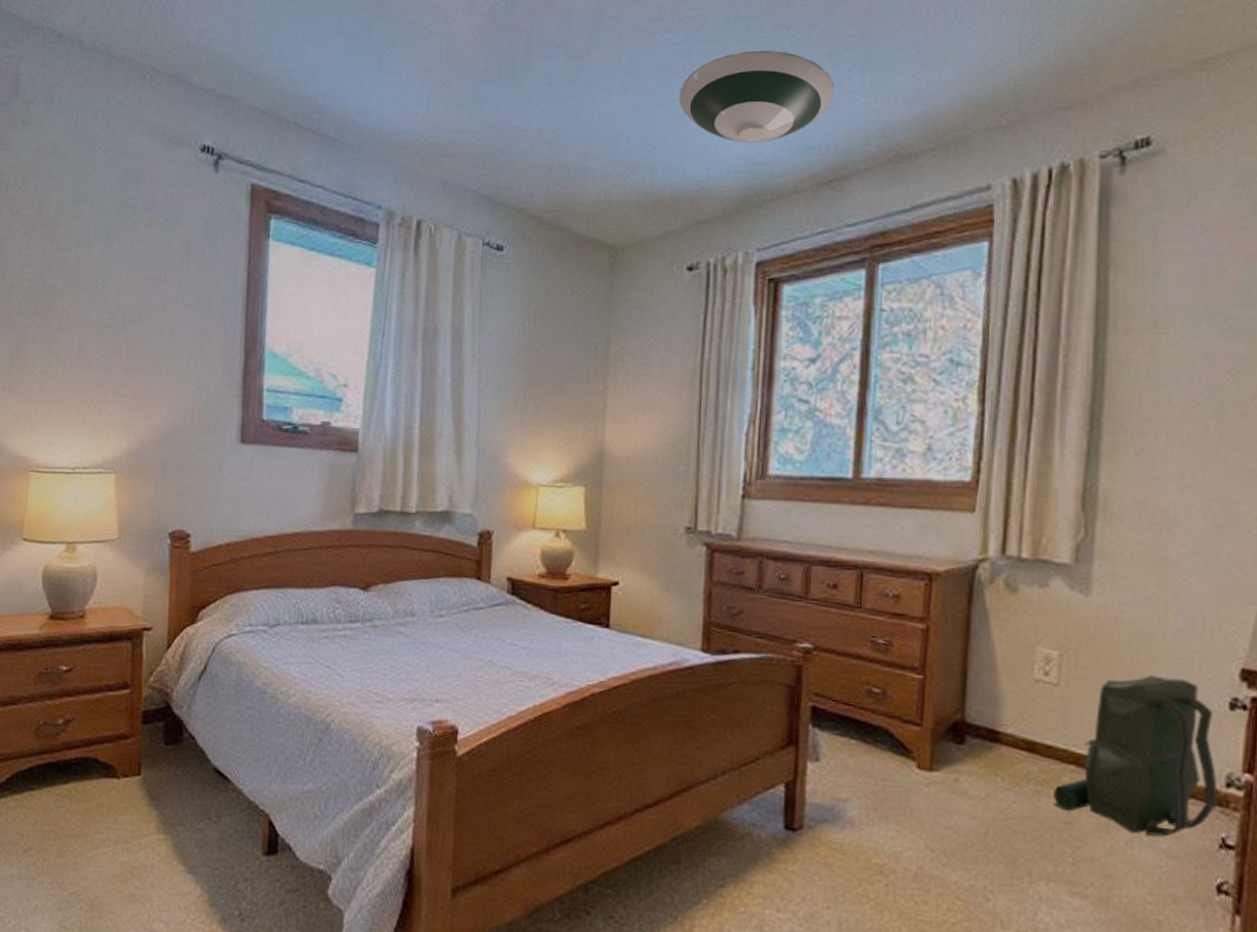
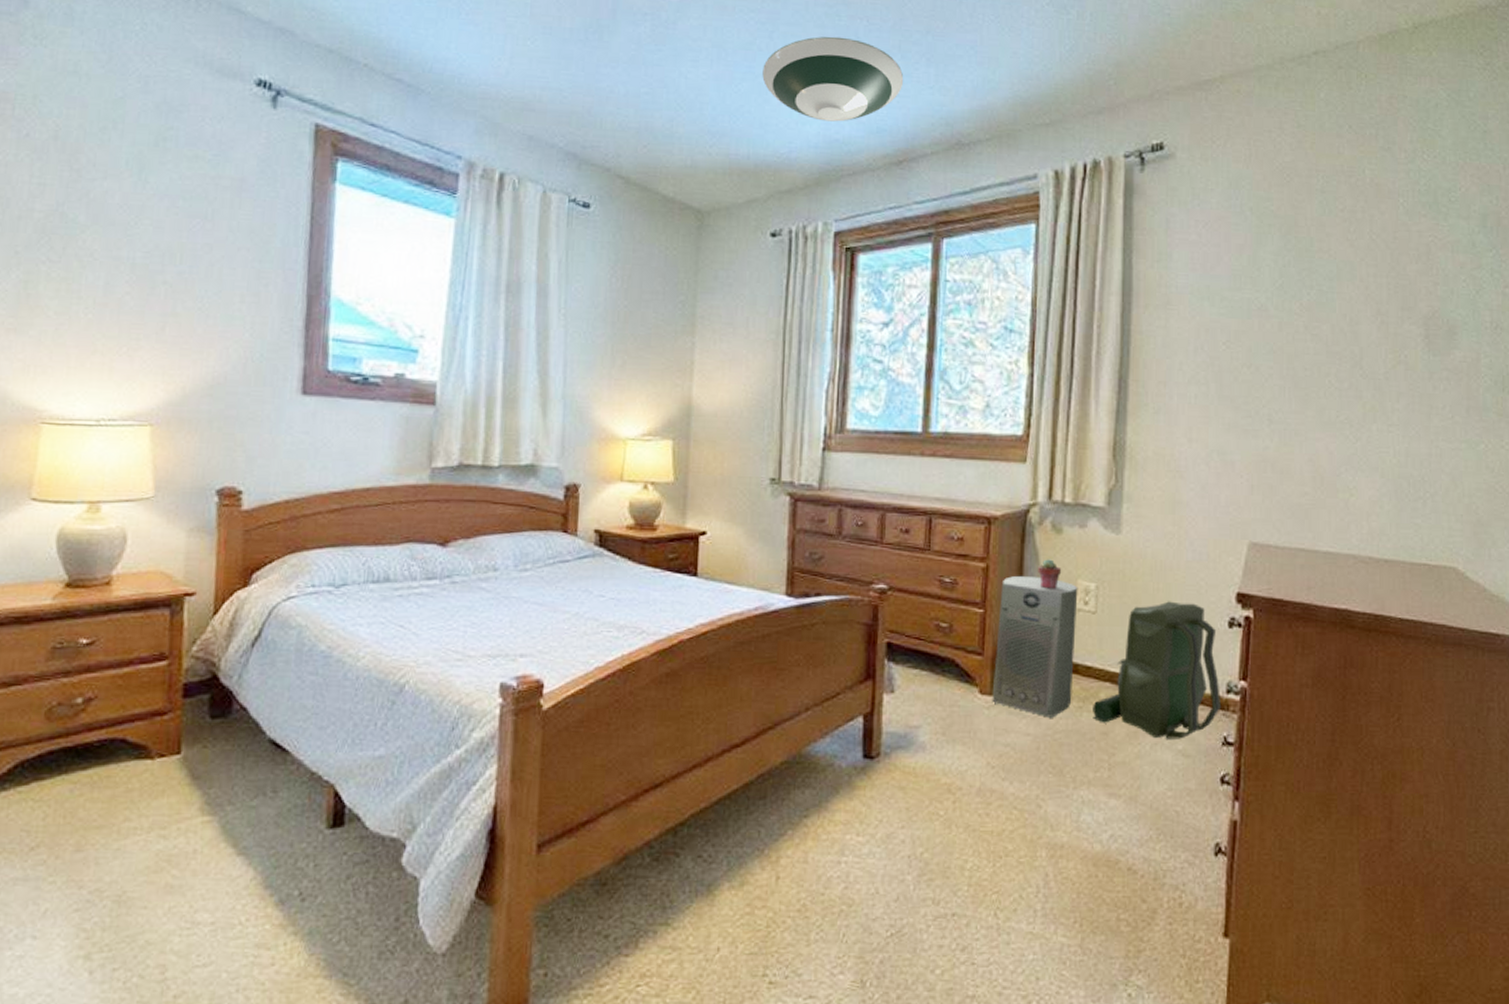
air purifier: none [931,639,1037,801] -> present [992,575,1078,718]
potted succulent: none [988,621,1017,656] -> present [1038,559,1062,589]

